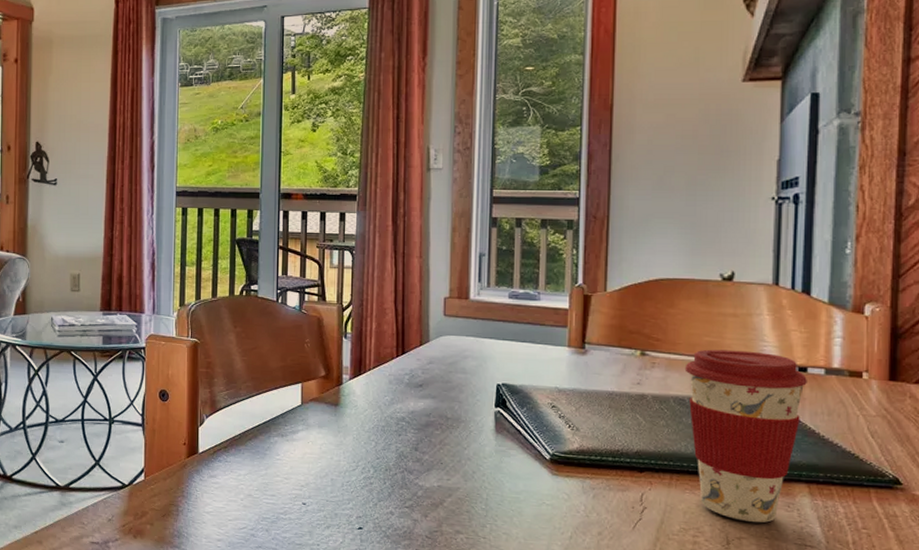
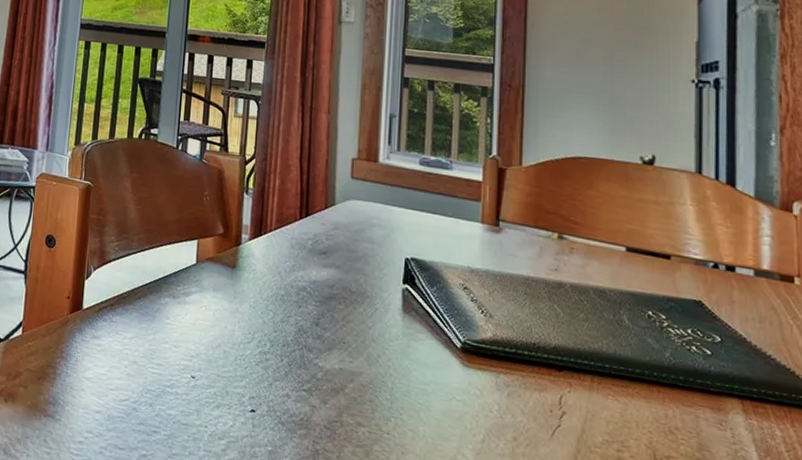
coffee cup: present [684,349,807,523] -> none [605,237,736,441]

